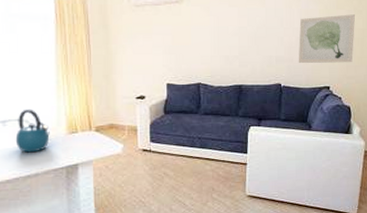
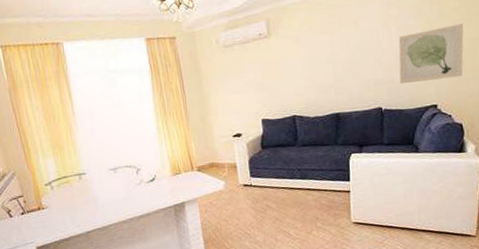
kettle: present [15,109,50,153] -> none [126,155,157,196]

